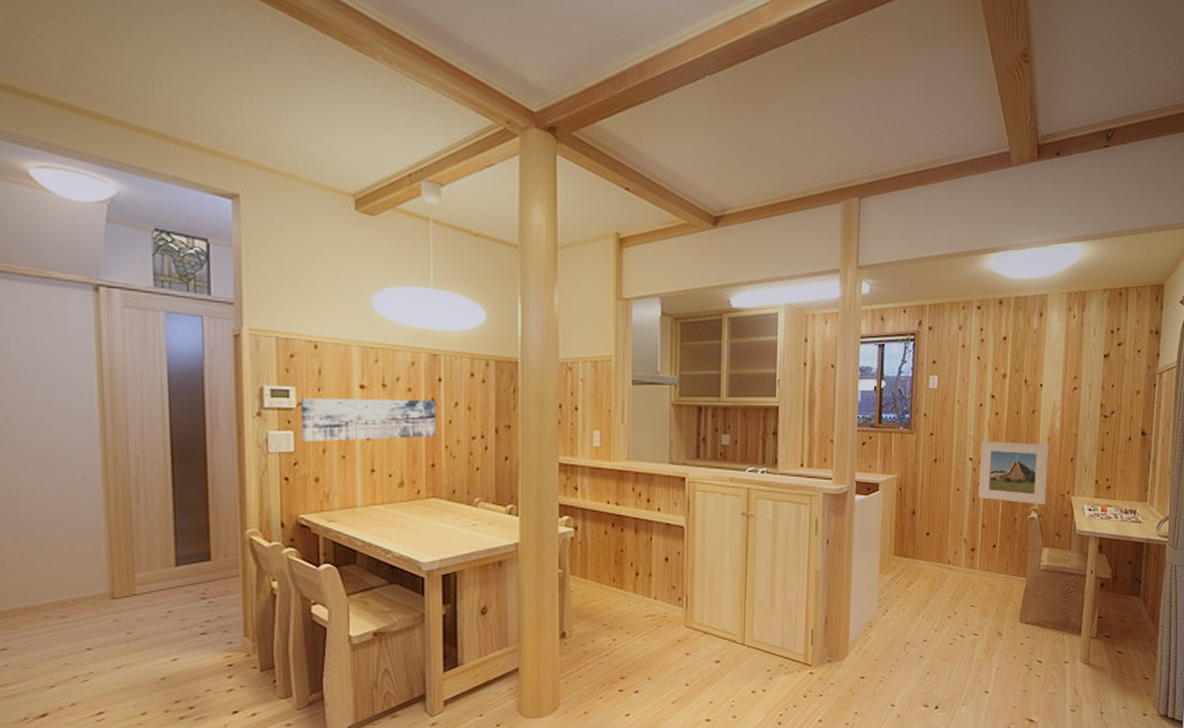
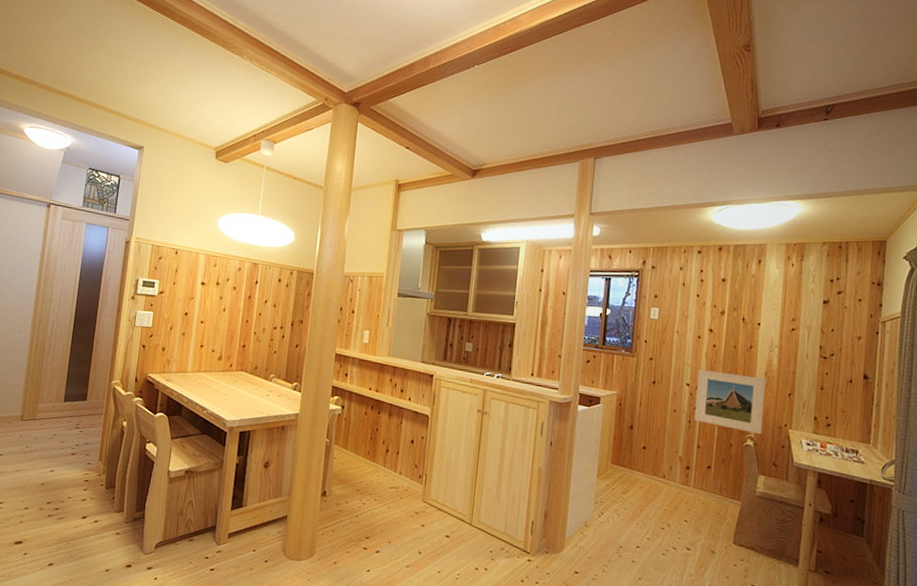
wall art: present [299,398,436,443] -> none [157,288,252,325]

